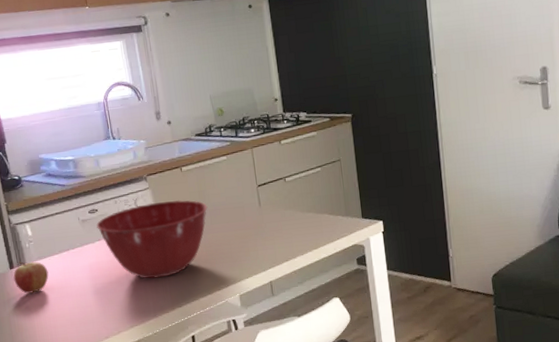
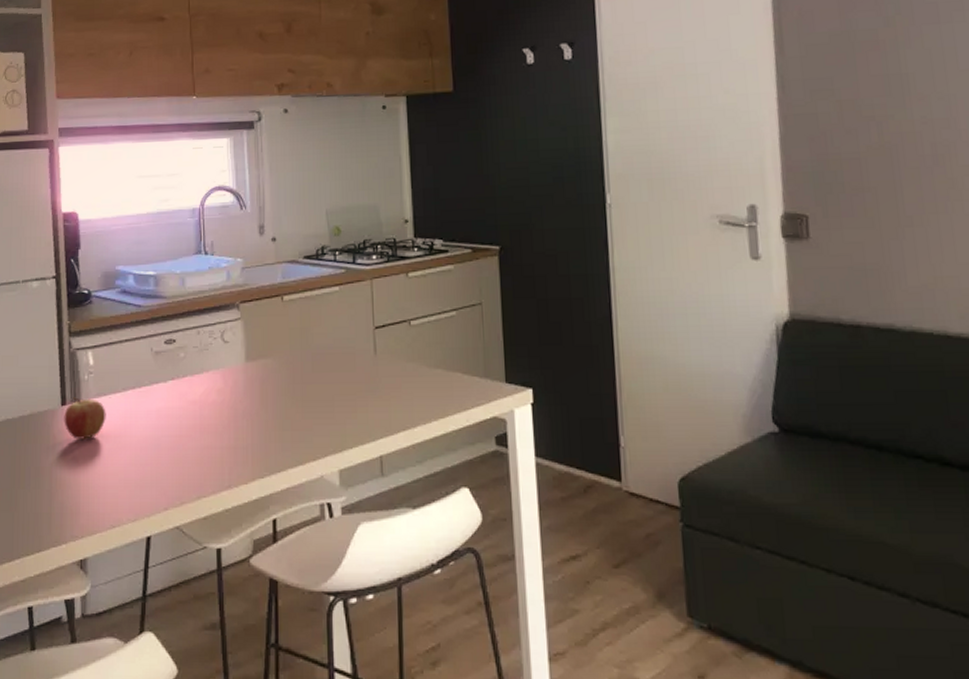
mixing bowl: present [96,200,208,279] -> none [172,337,310,436]

